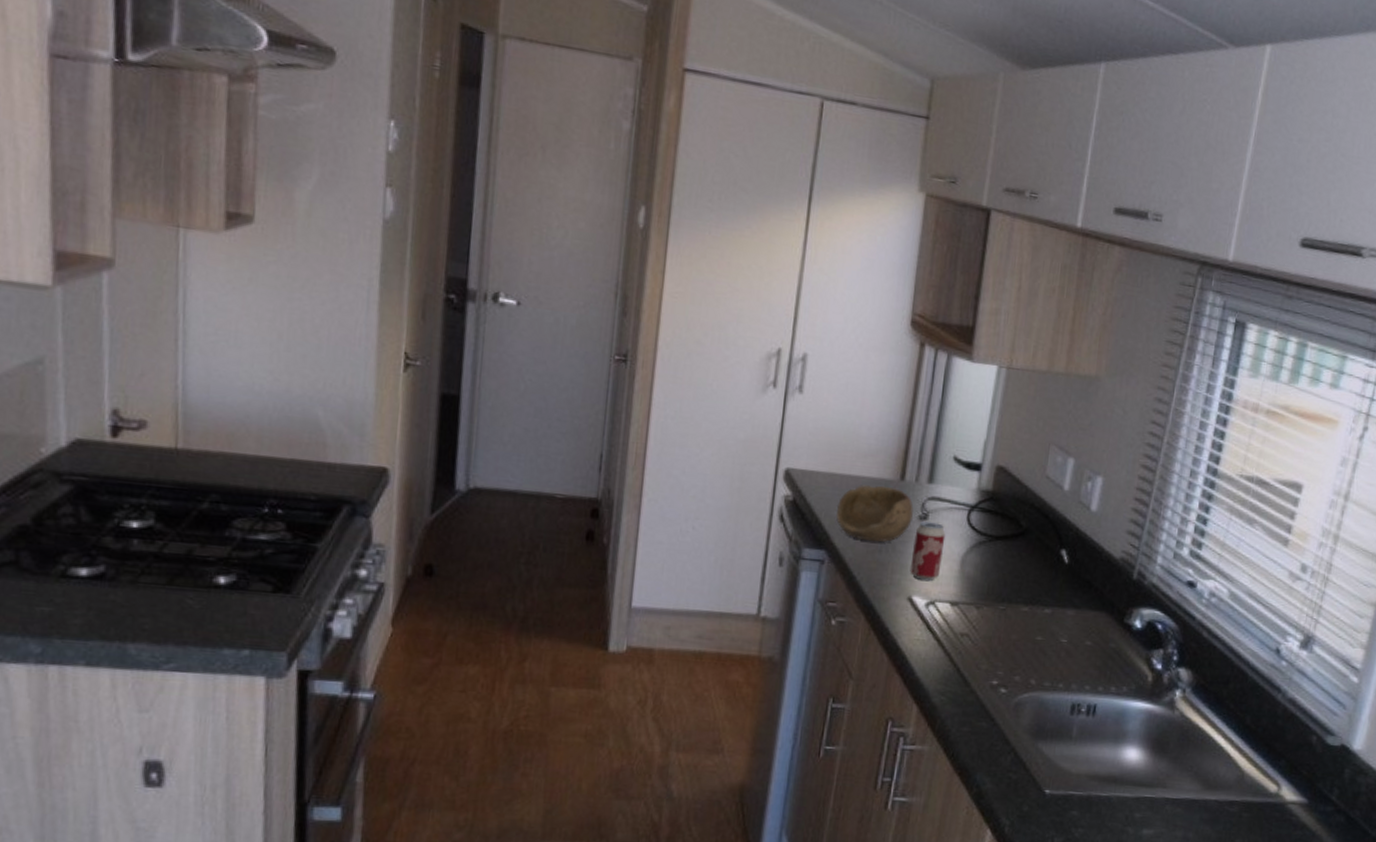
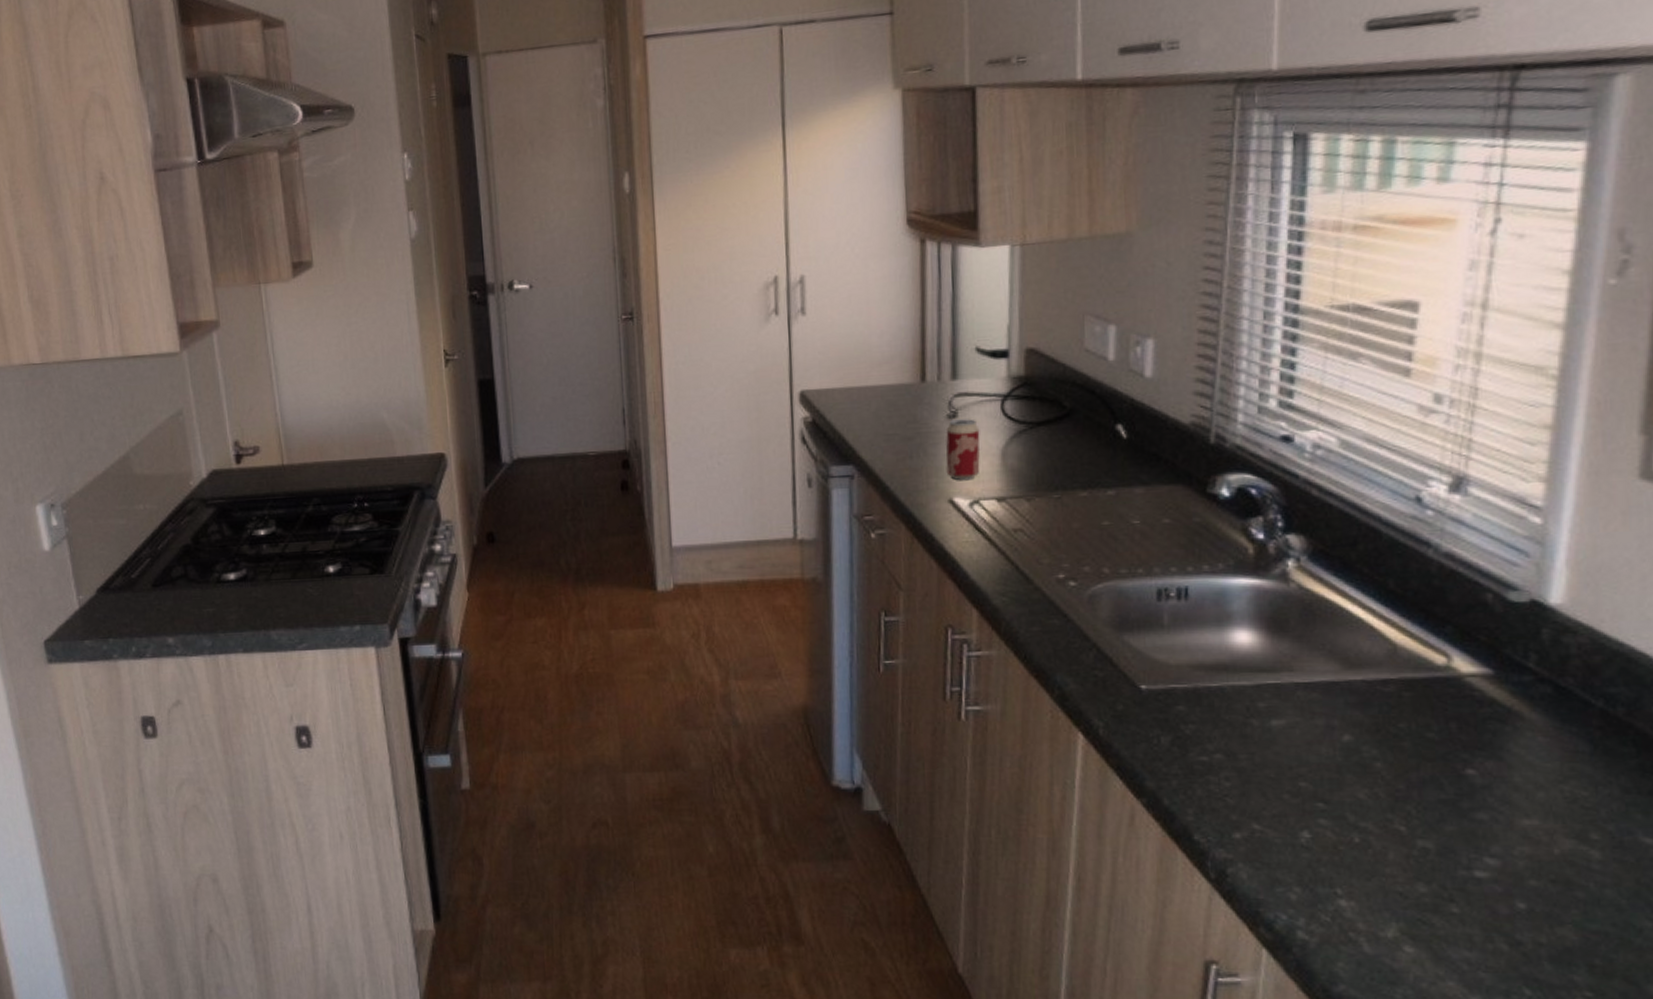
bowl: present [836,484,913,542] -> none [859,390,941,449]

